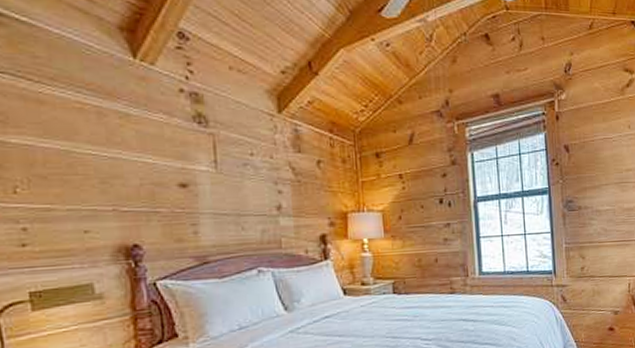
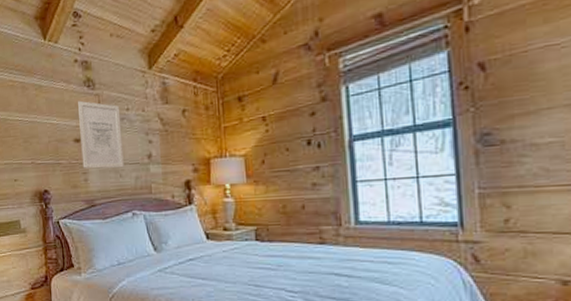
wall art: none [184,138,247,220] -> present [78,100,124,169]

